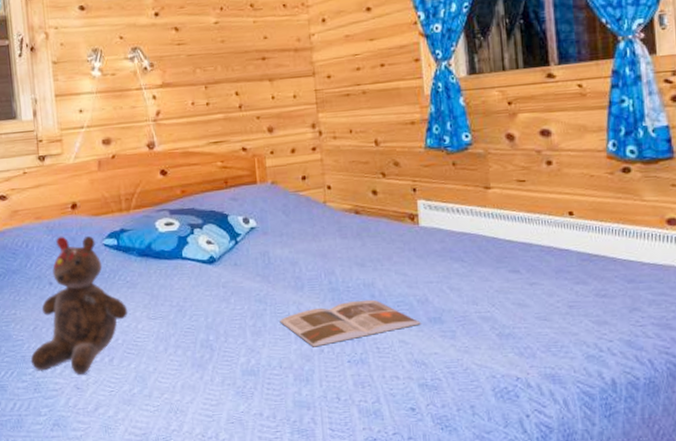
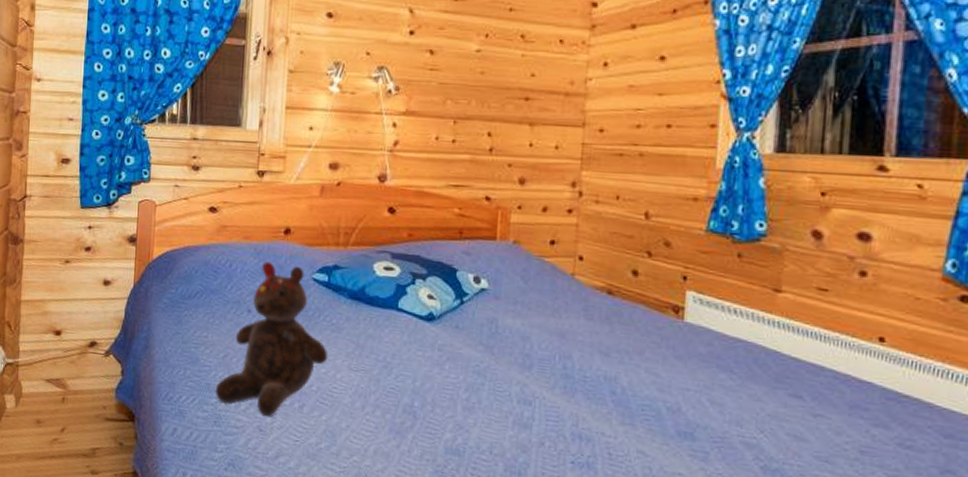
magazine: present [279,299,422,347] -> none [497,393,669,438]

